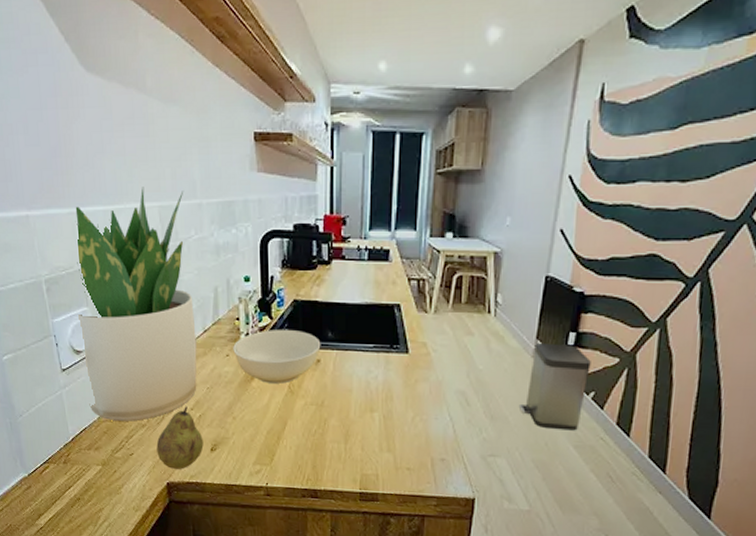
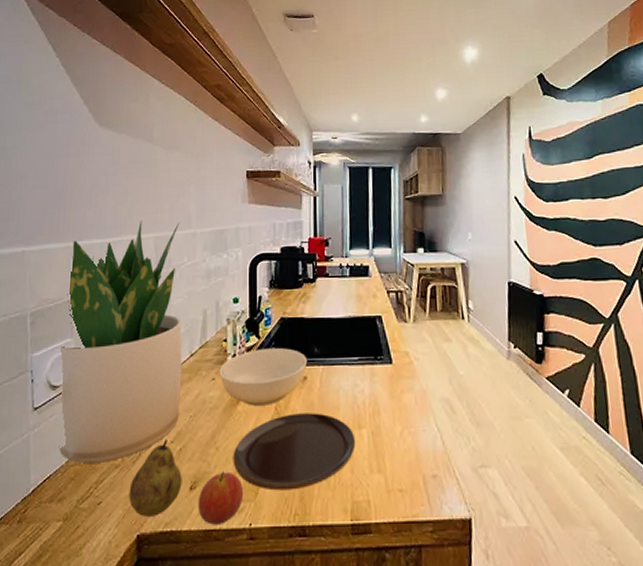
fruit: none [218,438,261,481] -> present [197,471,244,525]
plate: none [249,393,367,460] -> present [233,413,356,491]
pedal bin: present [518,342,591,431] -> none [501,344,561,432]

